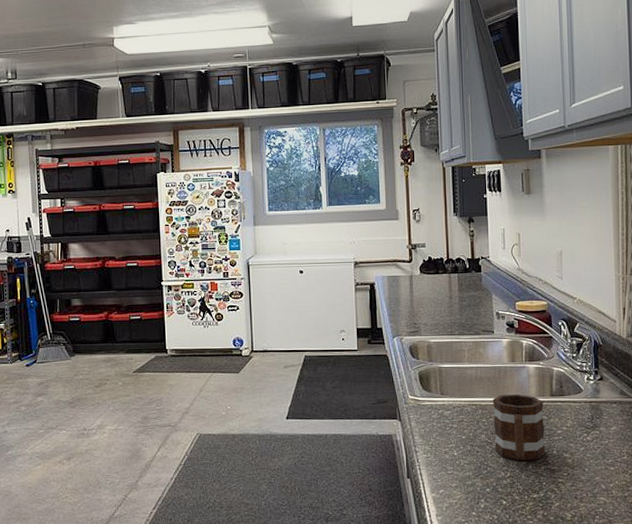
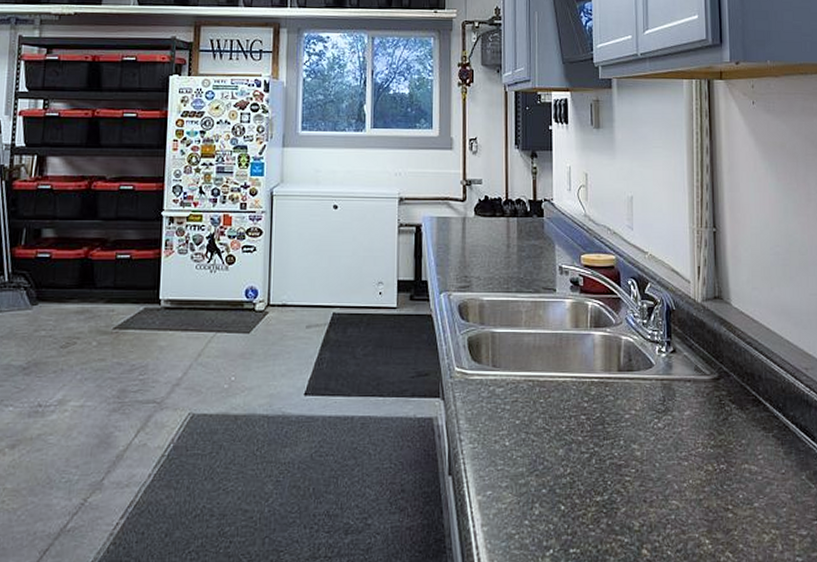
mug: present [492,394,546,461] -> none [552,368,611,453]

